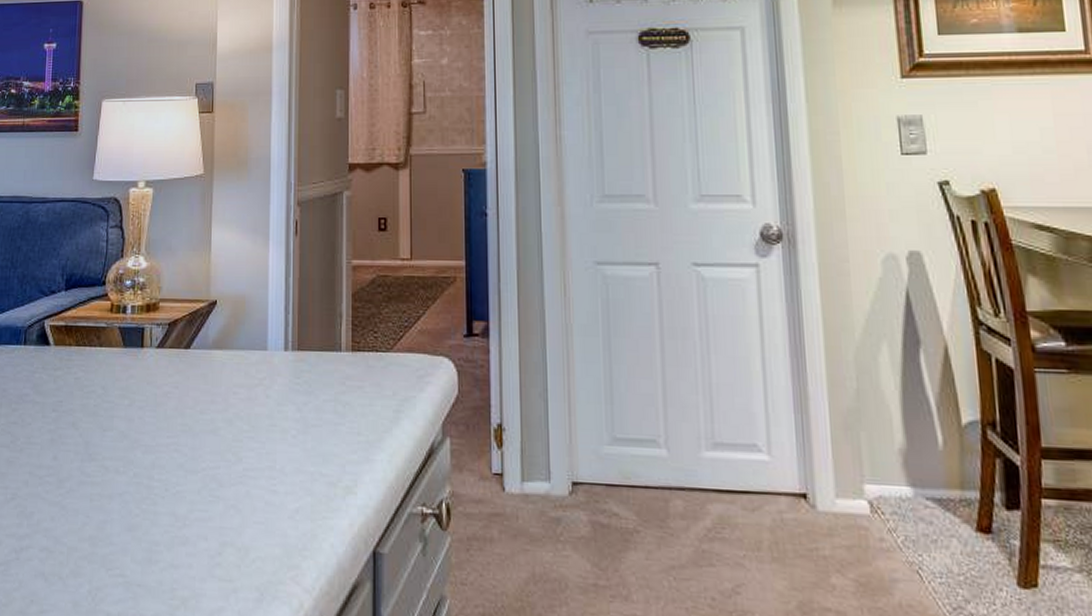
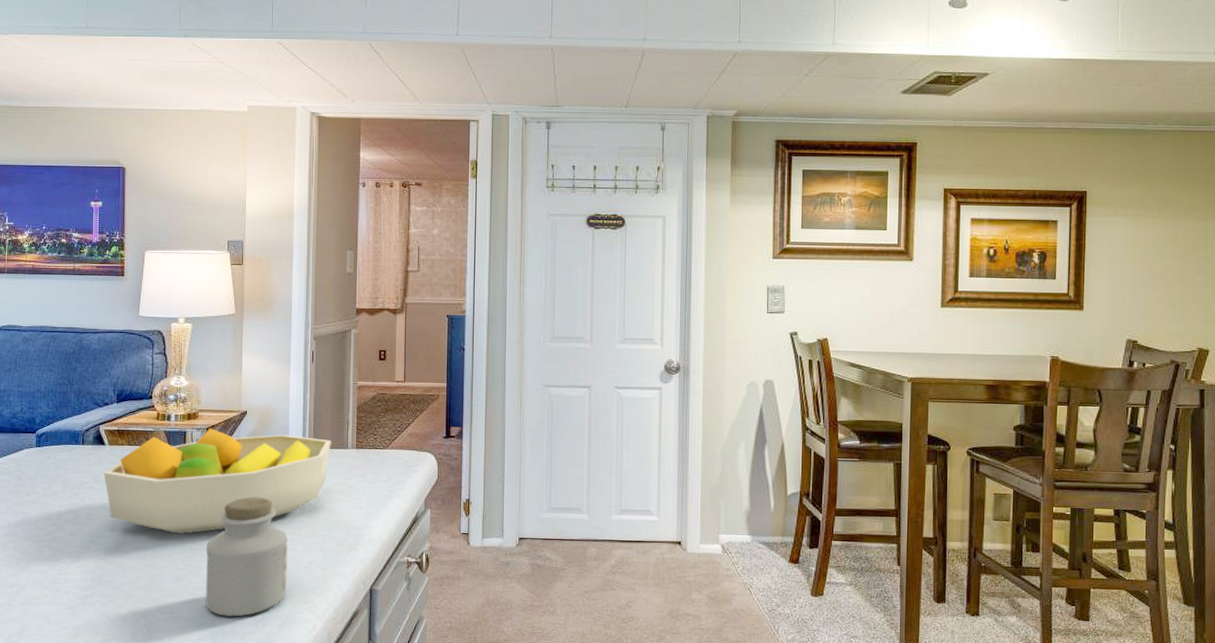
fruit bowl: none [47,323,320,466] -> present [104,428,331,534]
jar: none [164,416,266,585] -> present [206,497,288,617]

